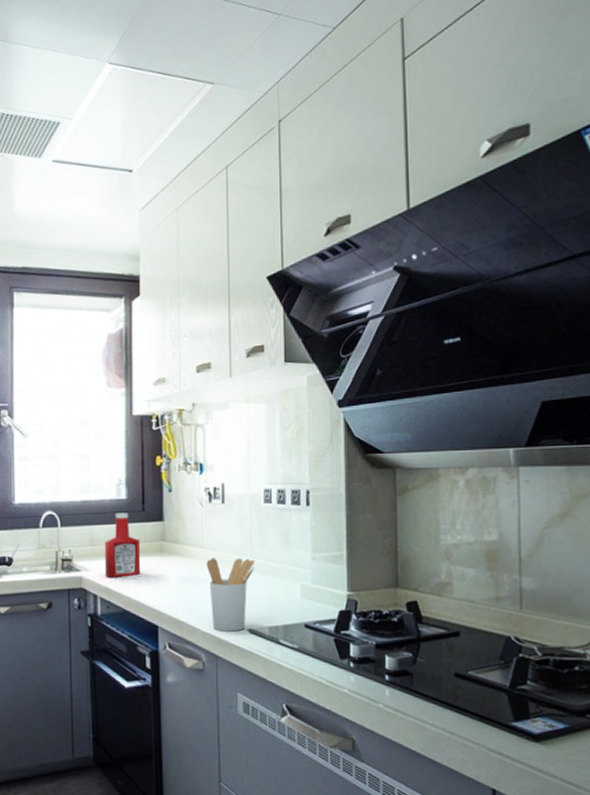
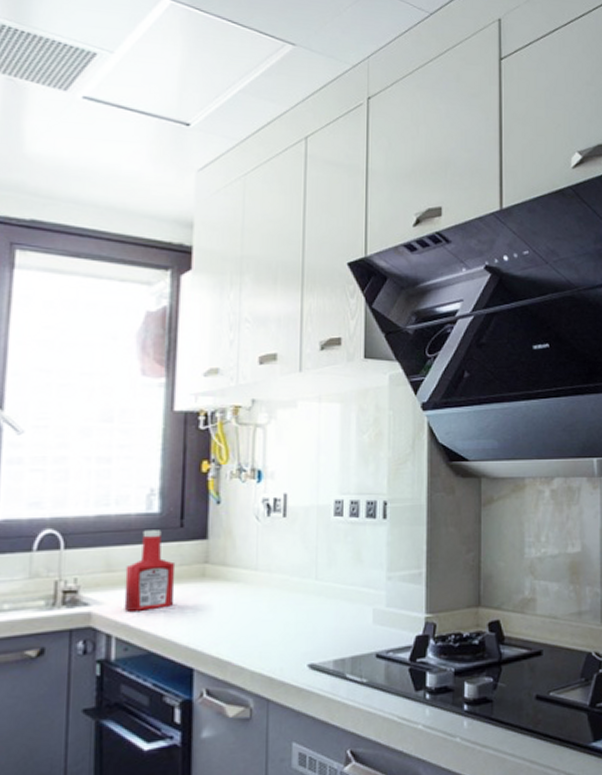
utensil holder: present [206,558,255,632] -> none [260,580,320,670]

